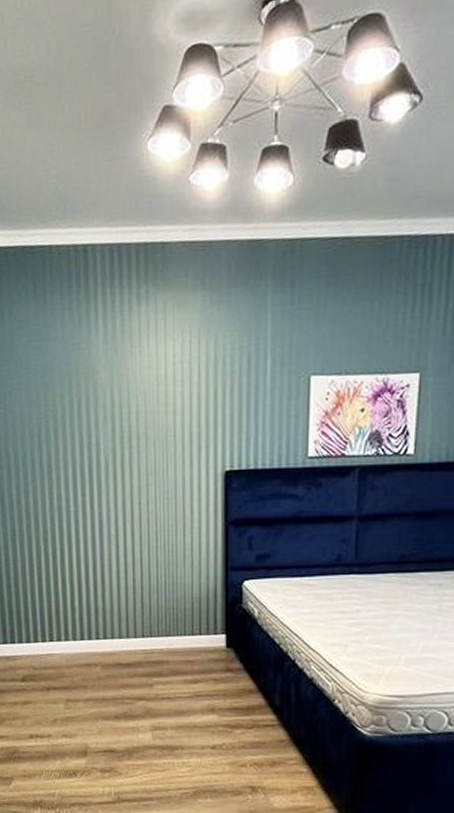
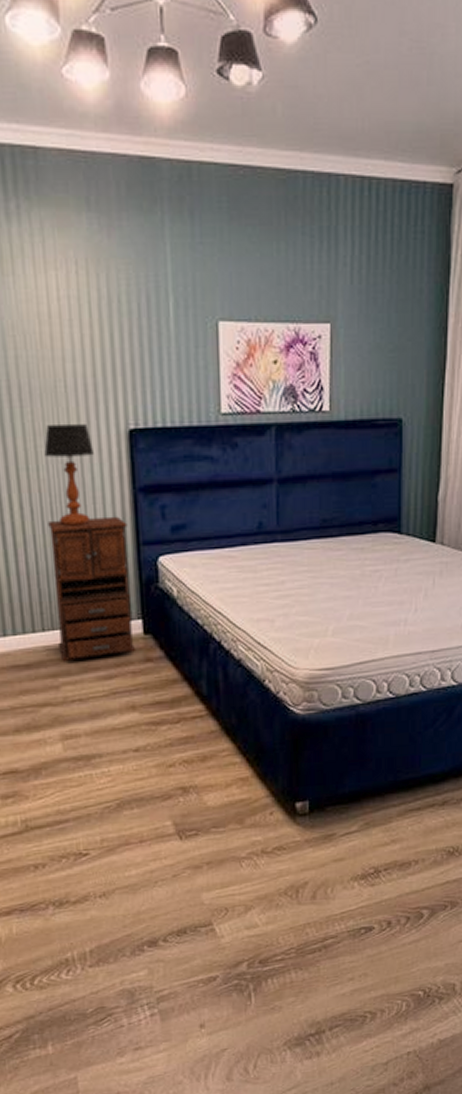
chest of drawers: none [153,544,219,664] -> present [48,516,136,661]
table lamp: none [154,466,194,551] -> present [44,423,94,526]

